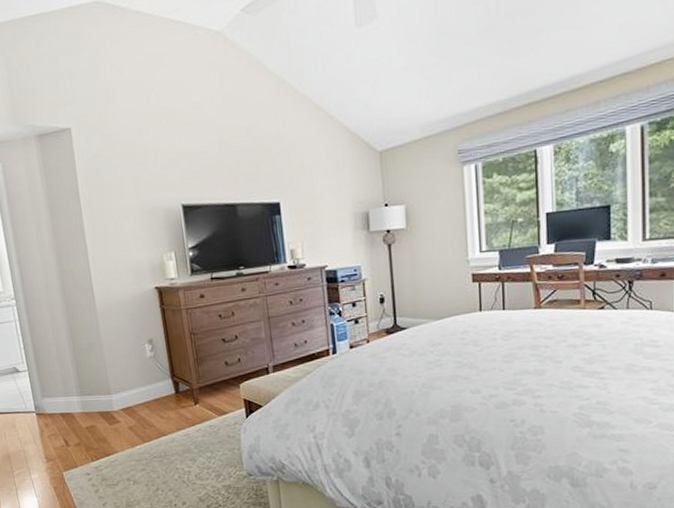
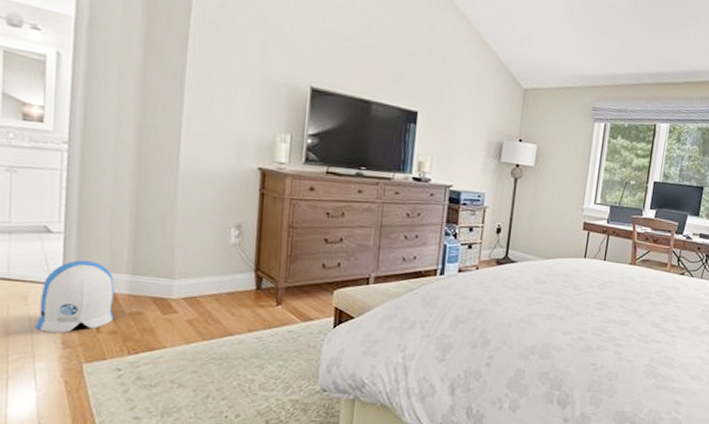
sun visor: none [23,390,76,450] -> present [36,260,114,333]

